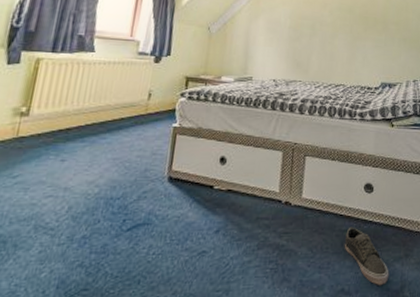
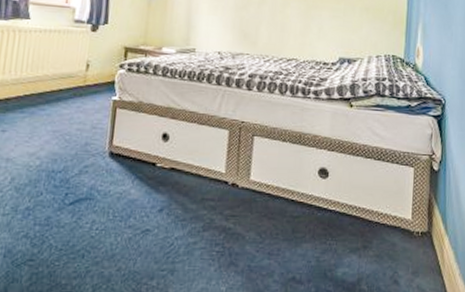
shoe: present [345,226,389,286] -> none [296,213,345,277]

